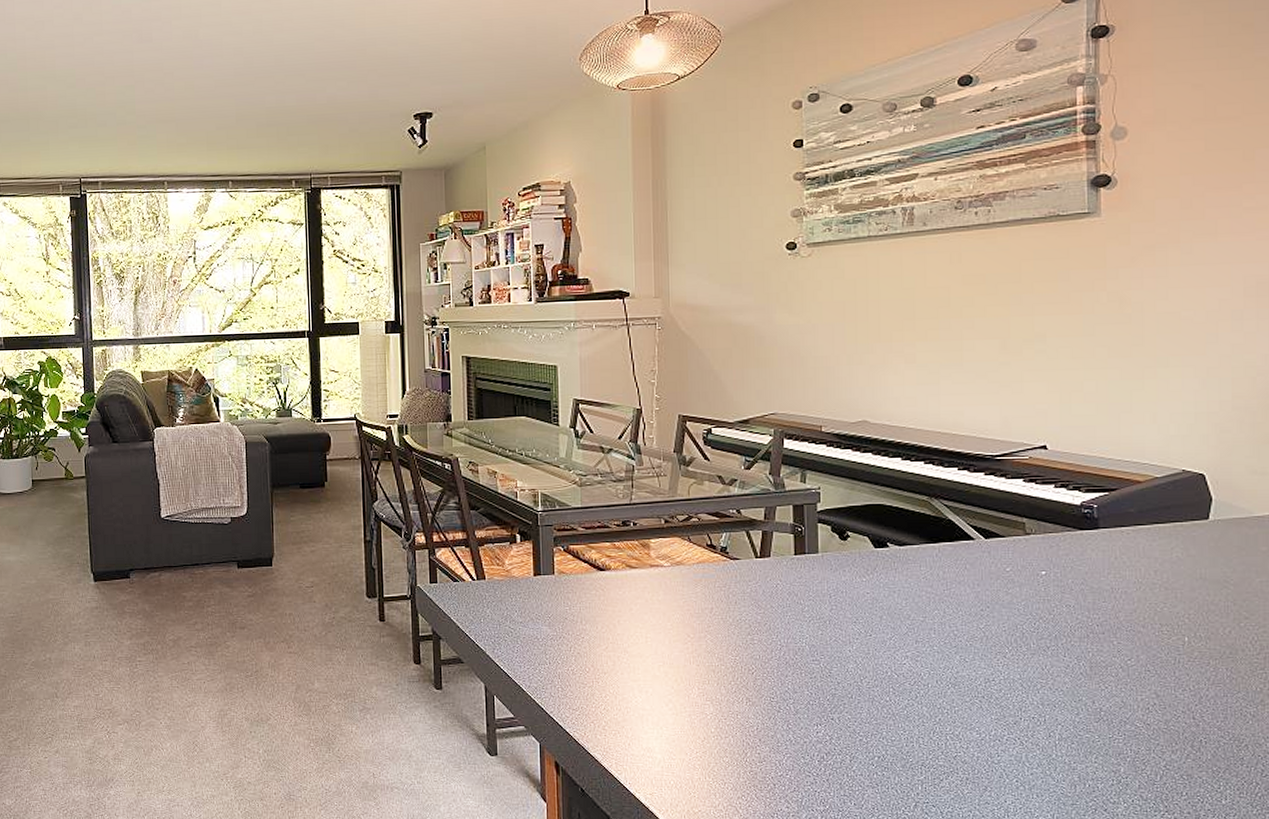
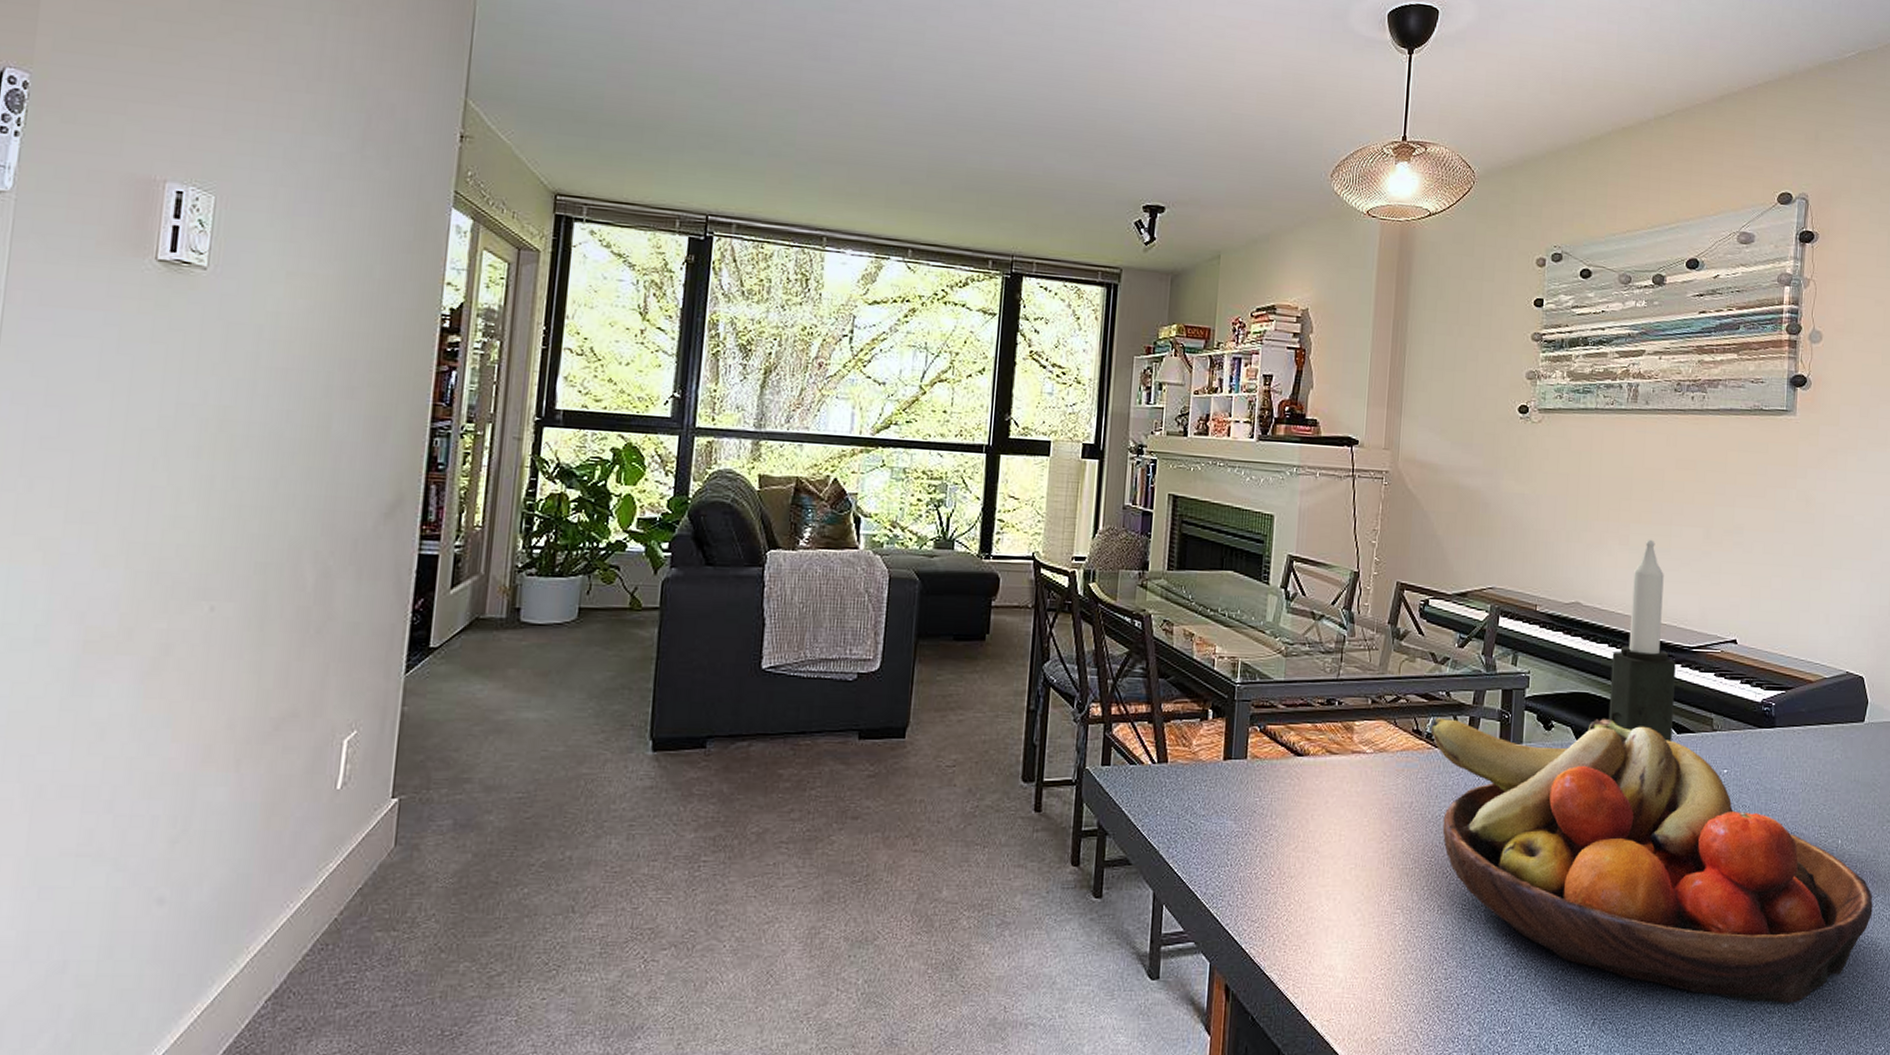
fruit bowl: none [723,527,1233,794] -> present [1429,718,1873,1003]
candle: none [906,355,979,546] -> present [1608,539,1676,741]

